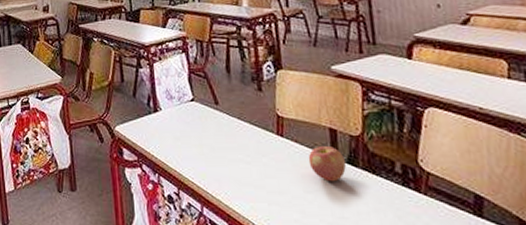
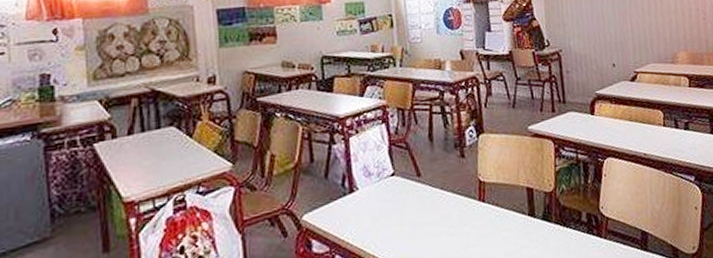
apple: present [308,147,347,182] -> none [508,205,542,241]

